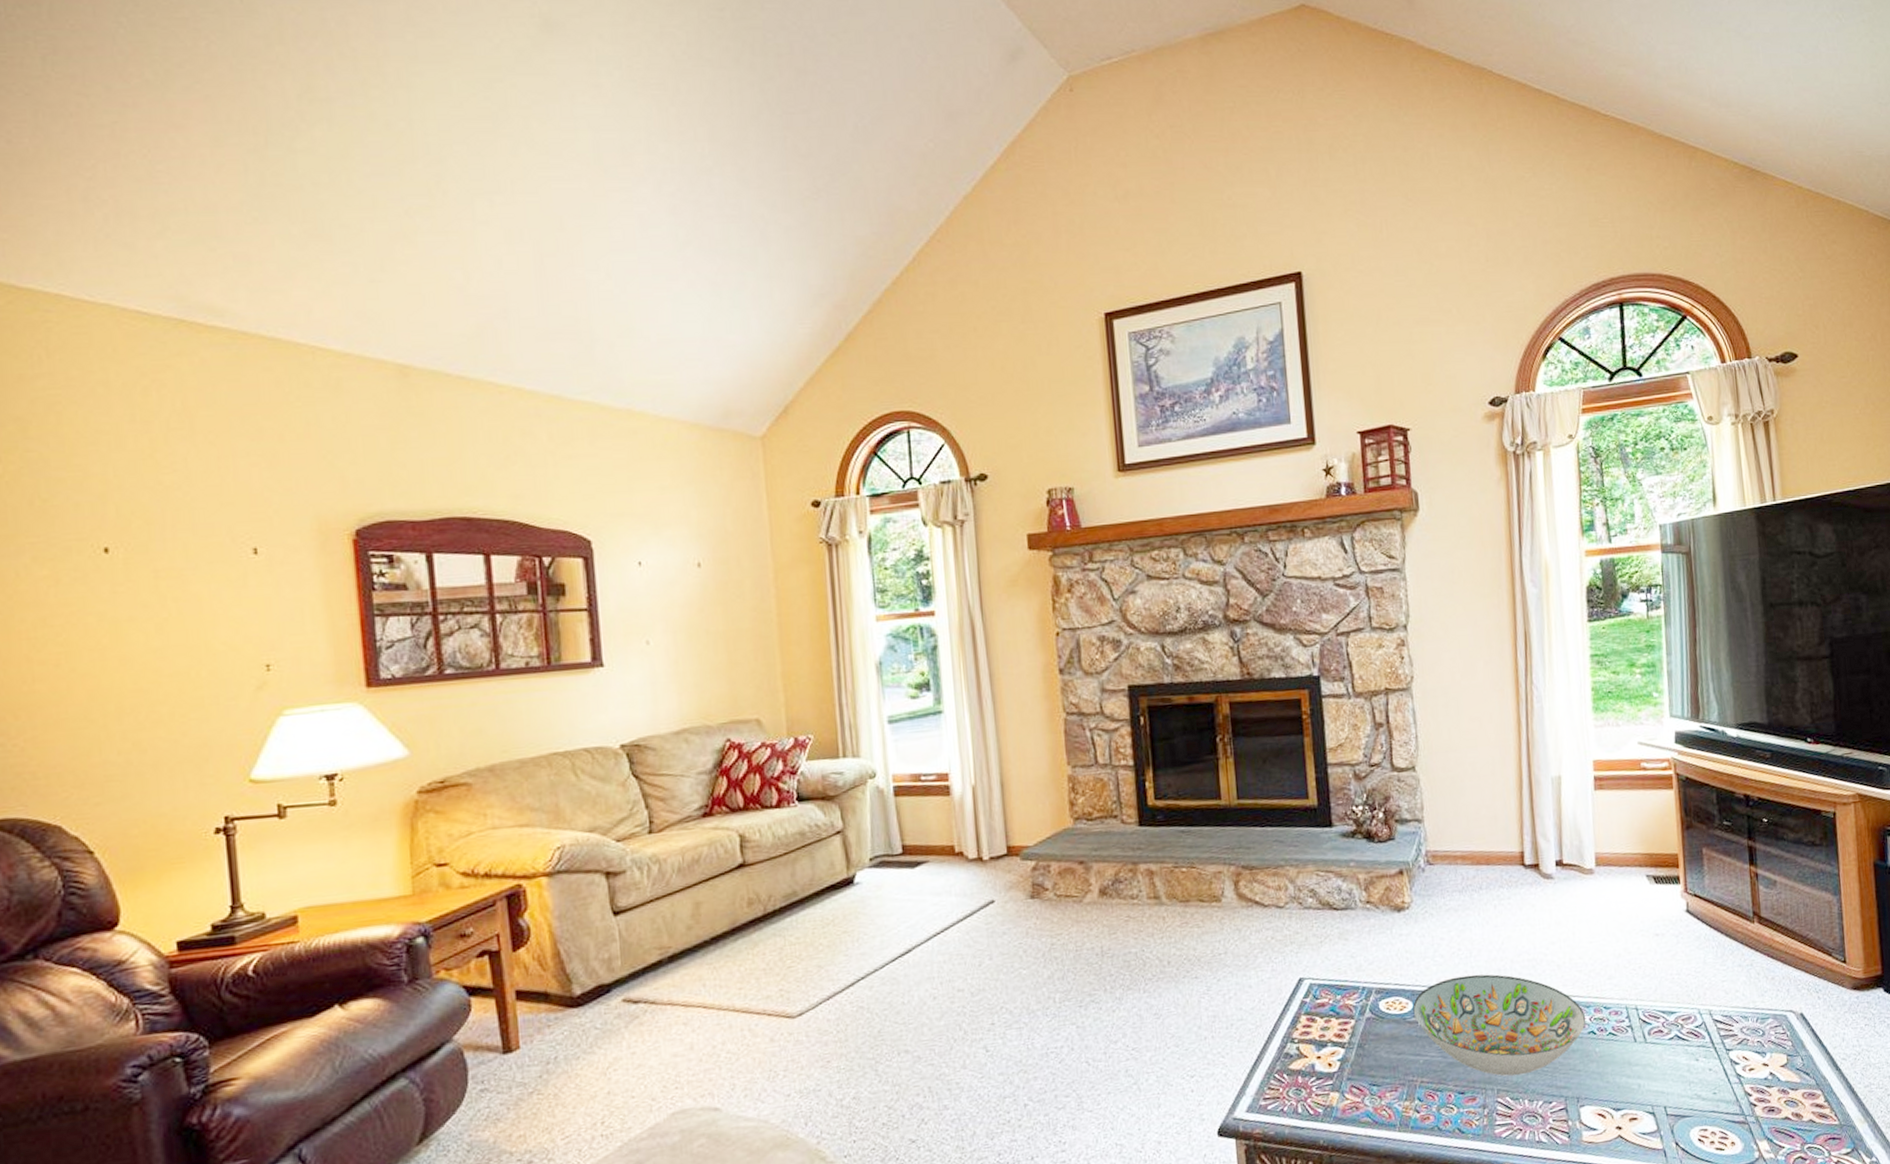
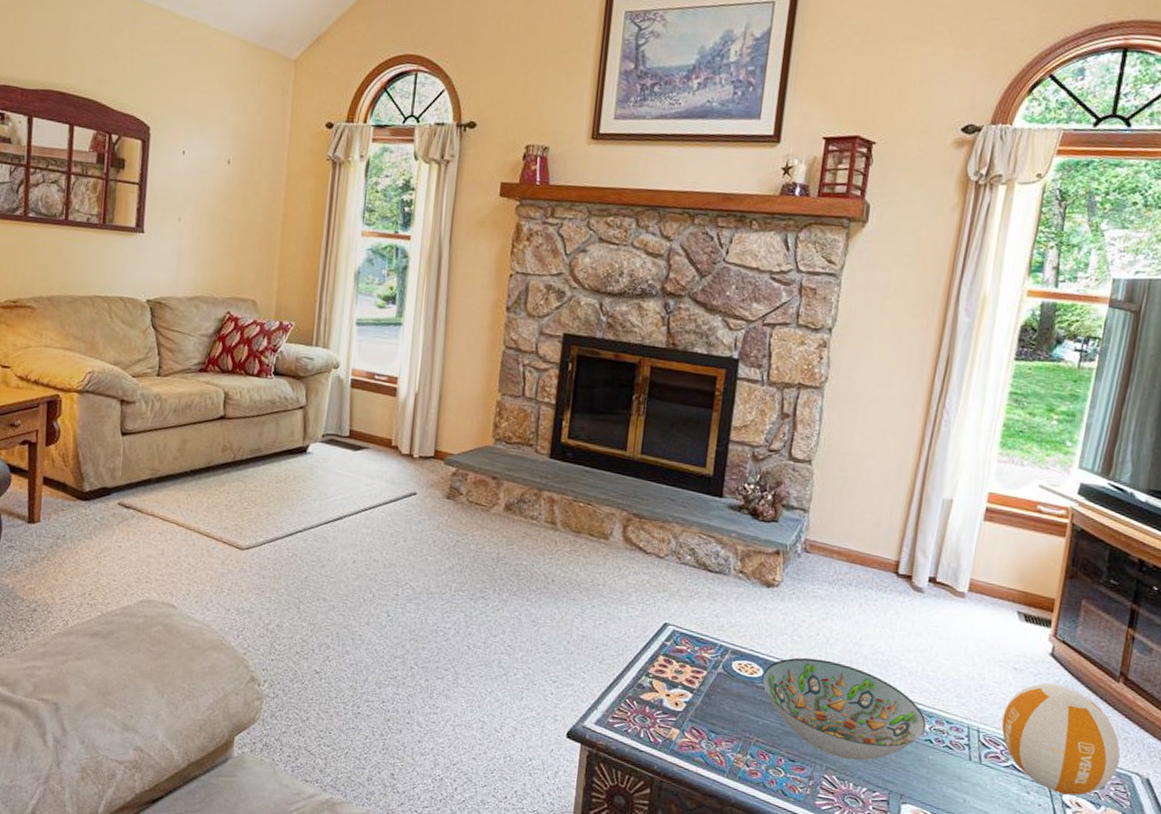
volleyball: none [1656,940,1773,1052] -> present [1001,683,1120,795]

